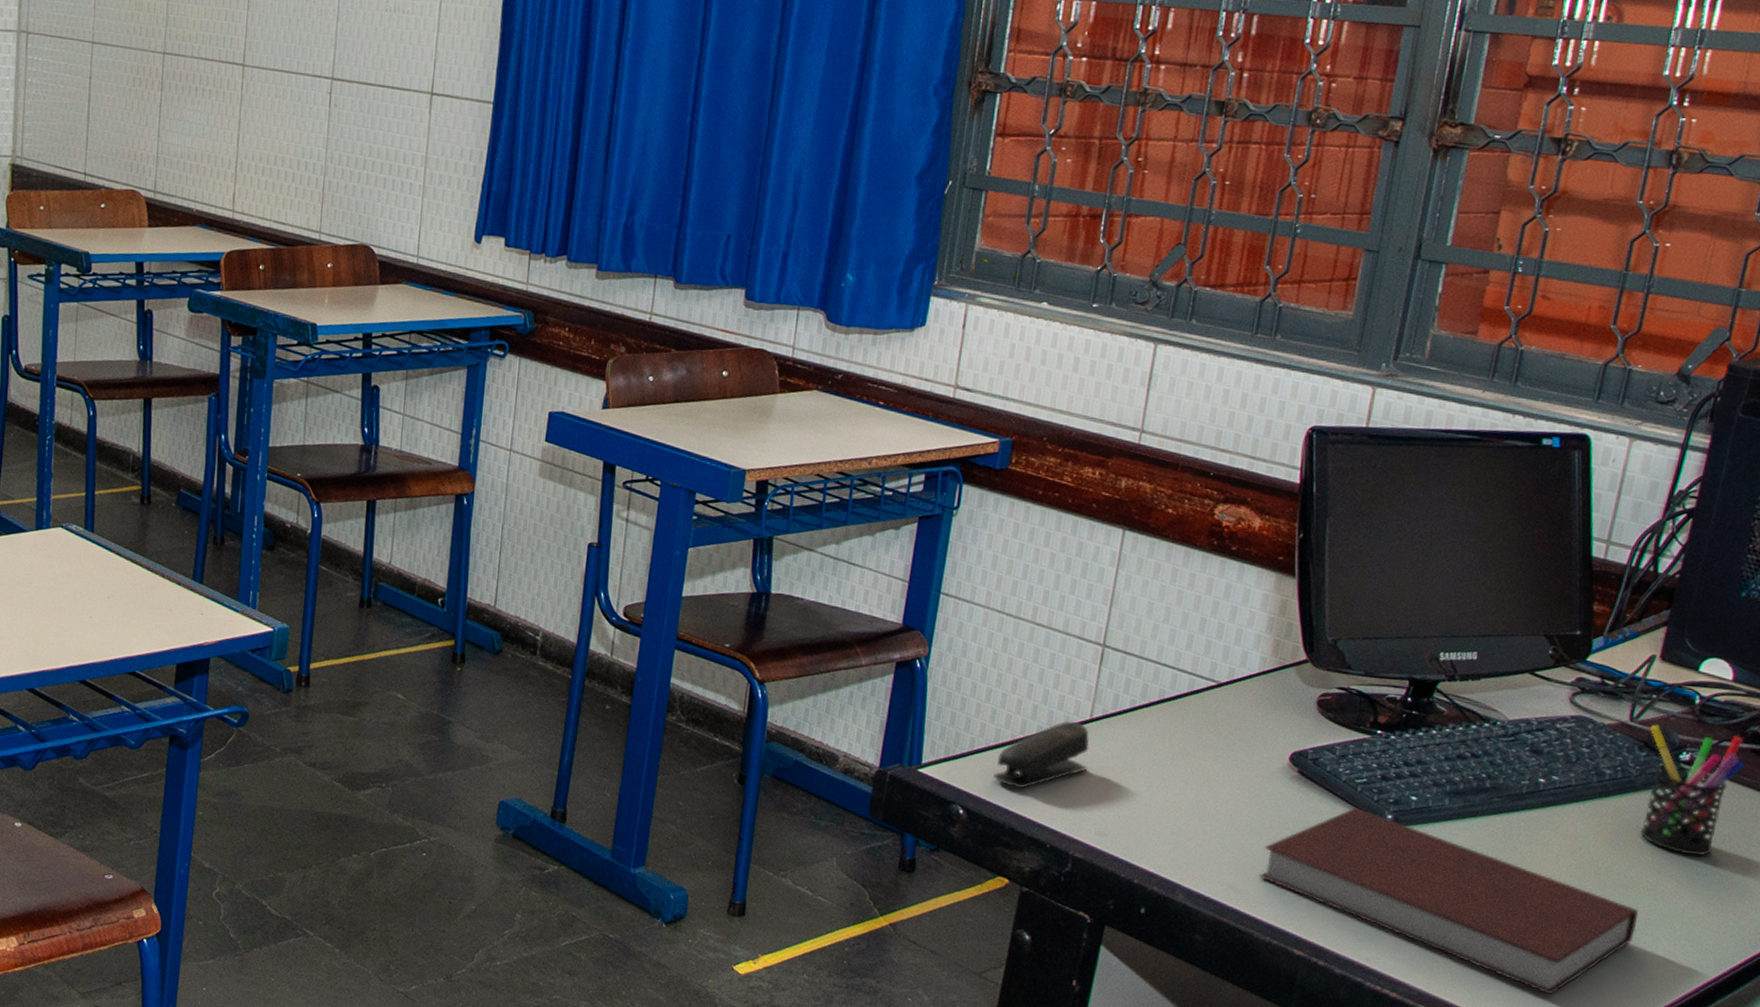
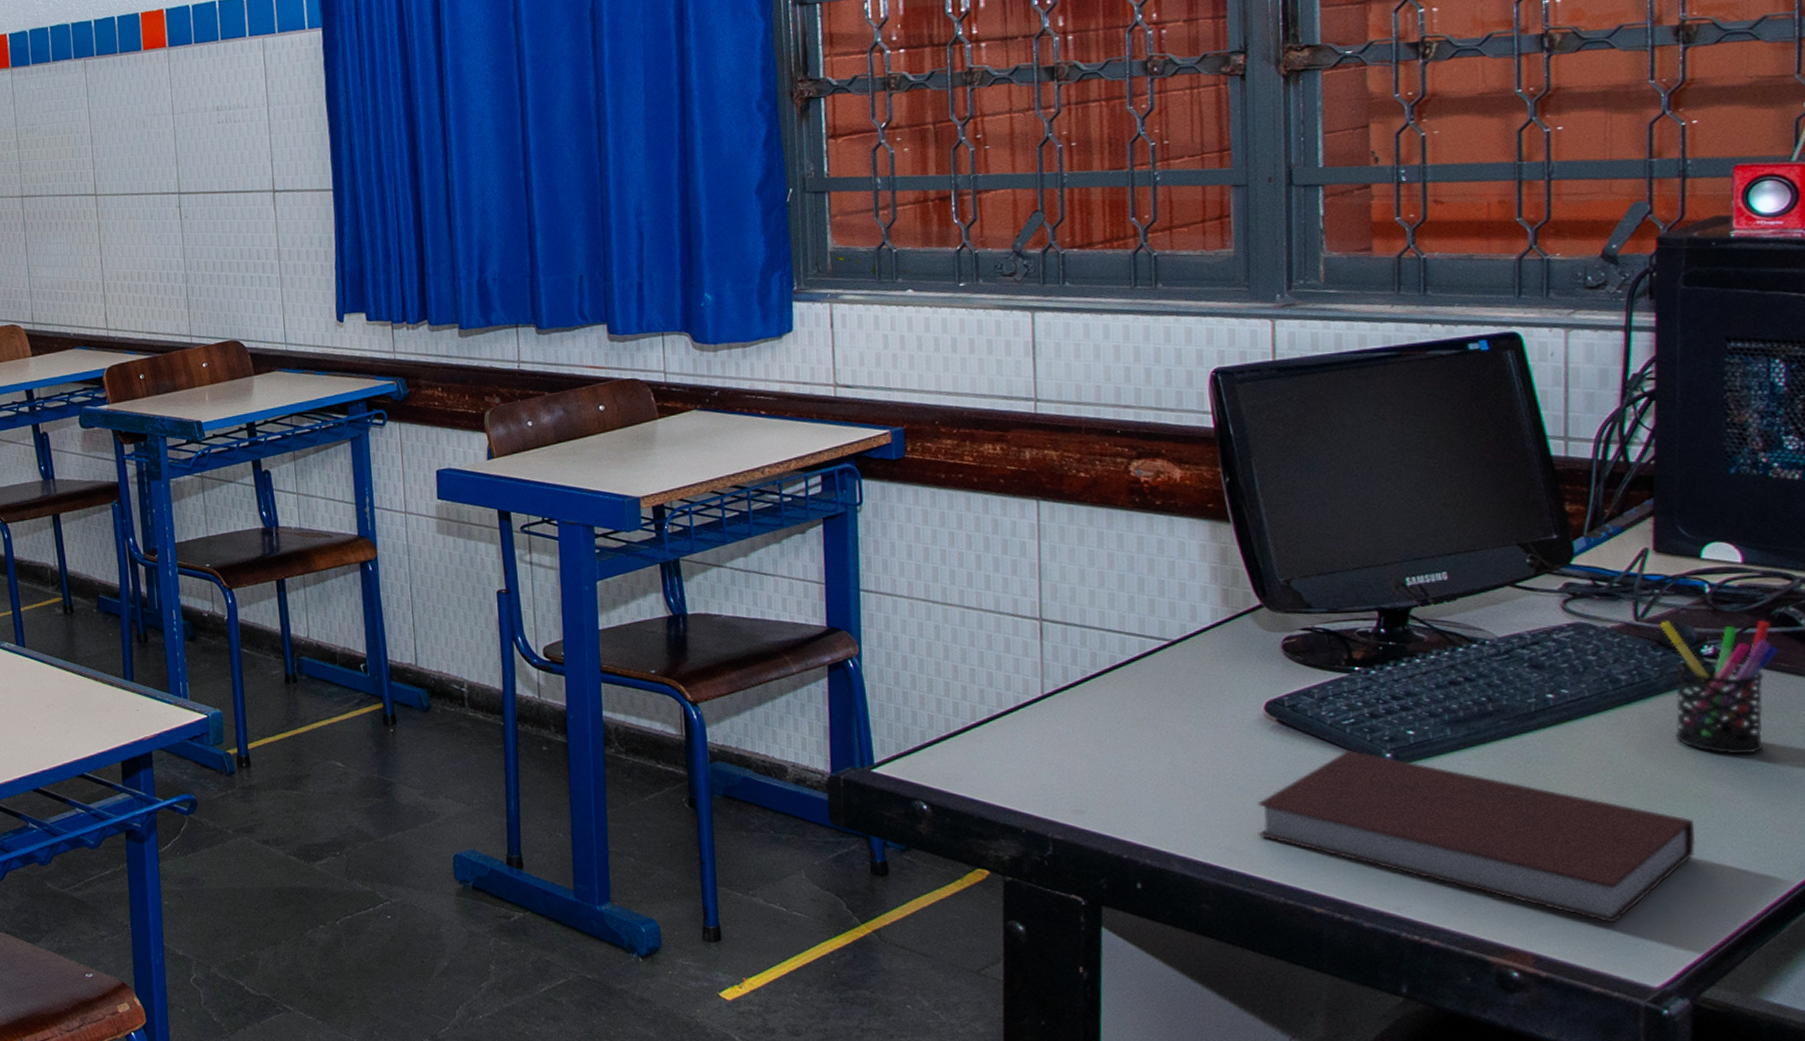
stapler: present [993,721,1089,788] -> none [951,700,1050,775]

